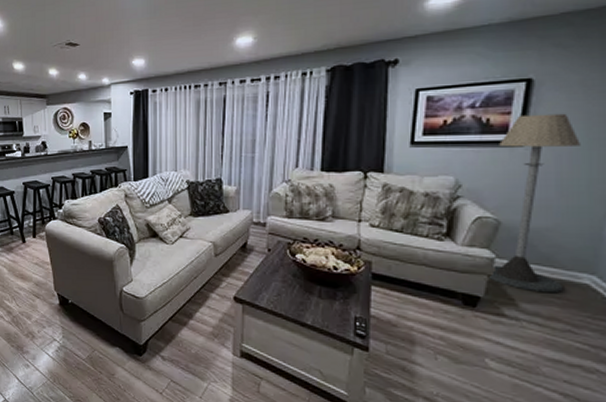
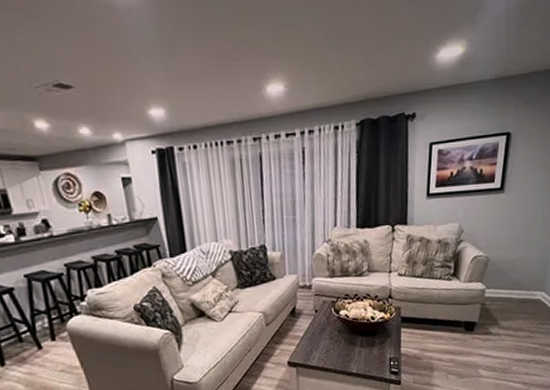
floor lamp: present [488,113,580,294] -> none [481,162,539,311]

